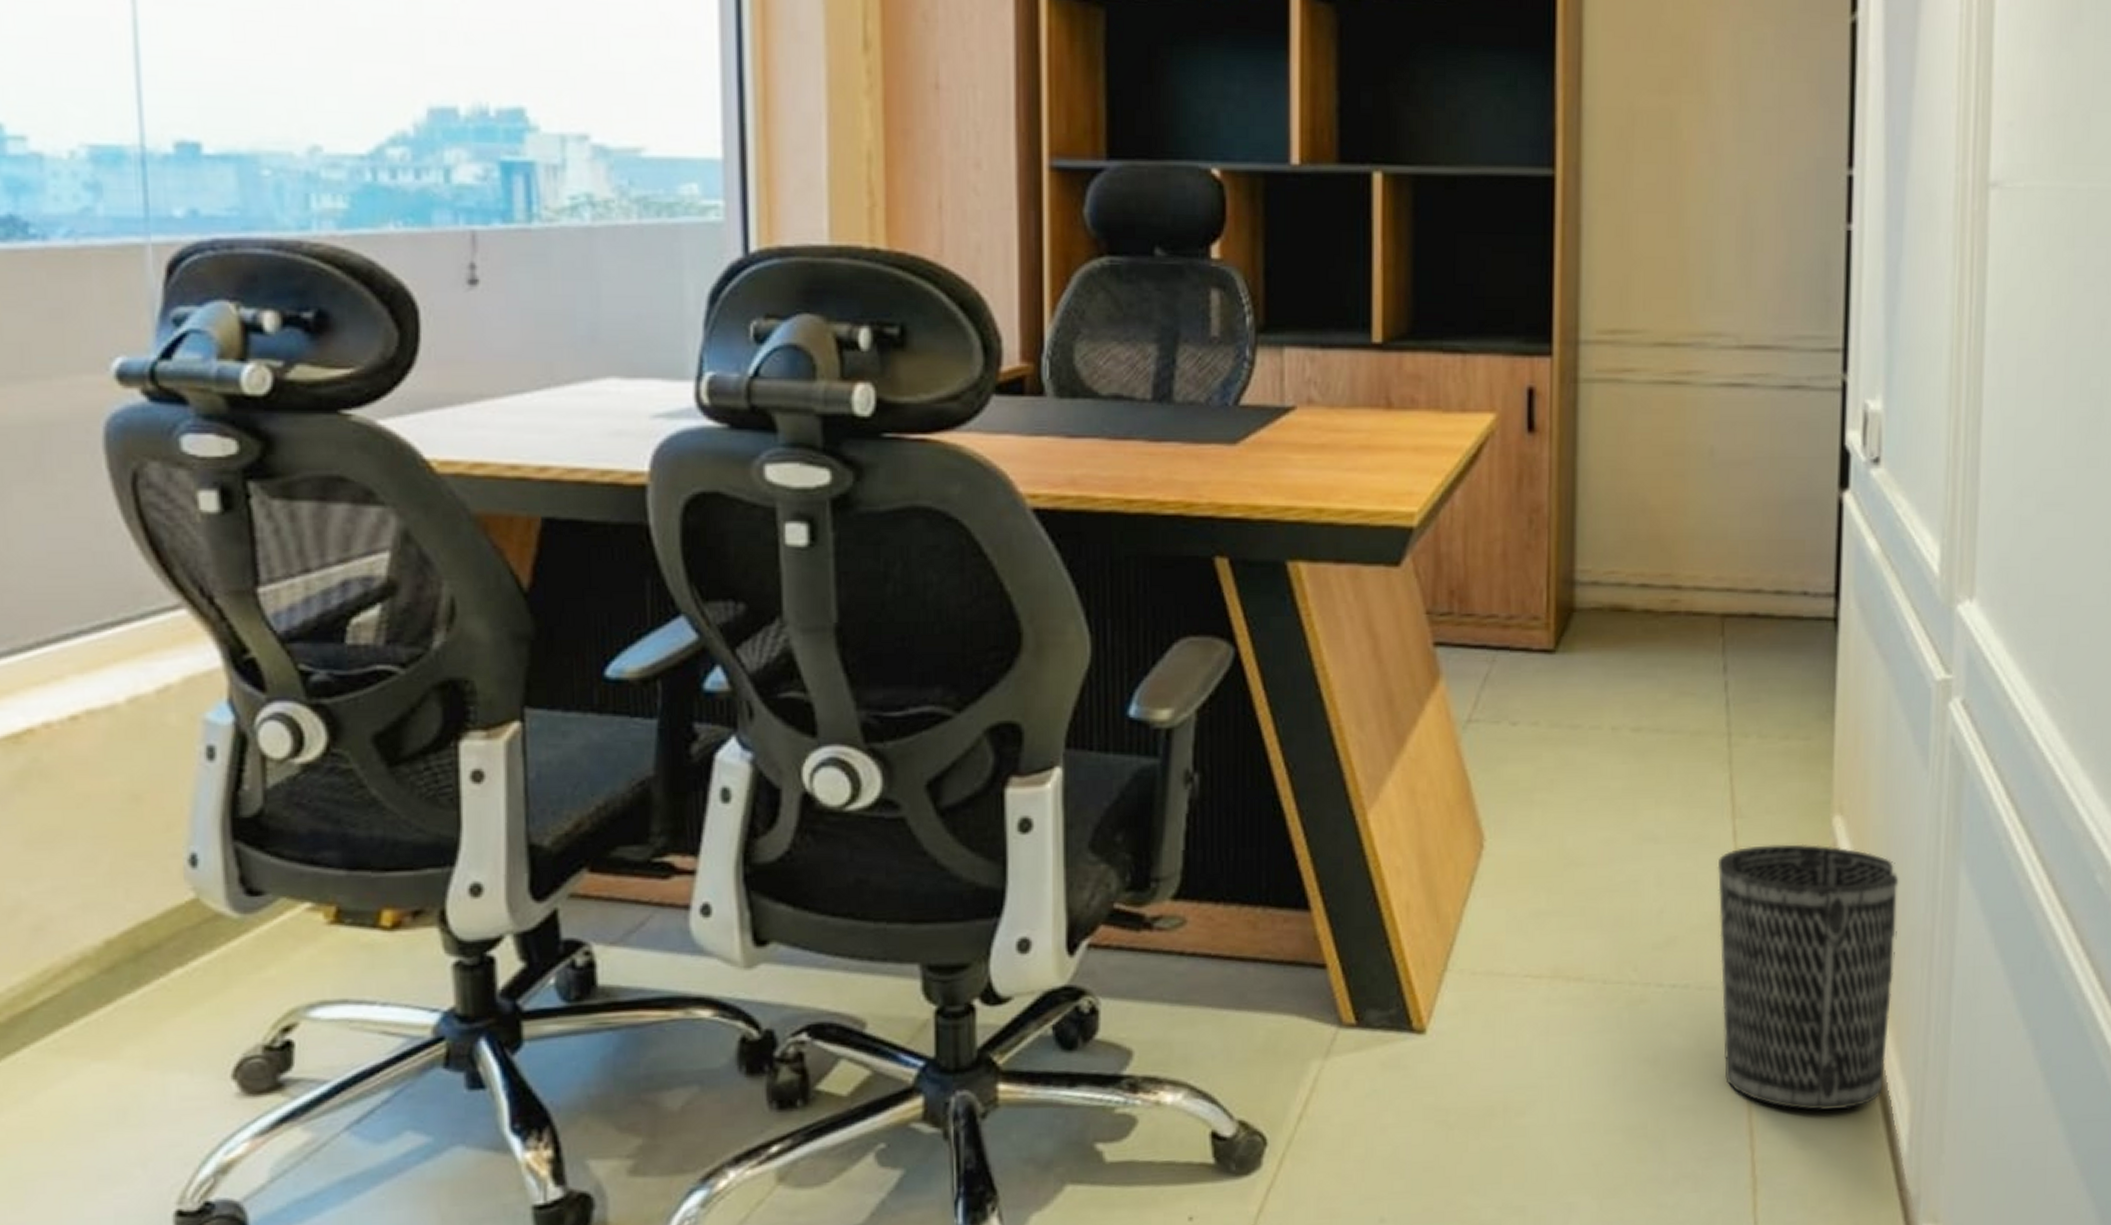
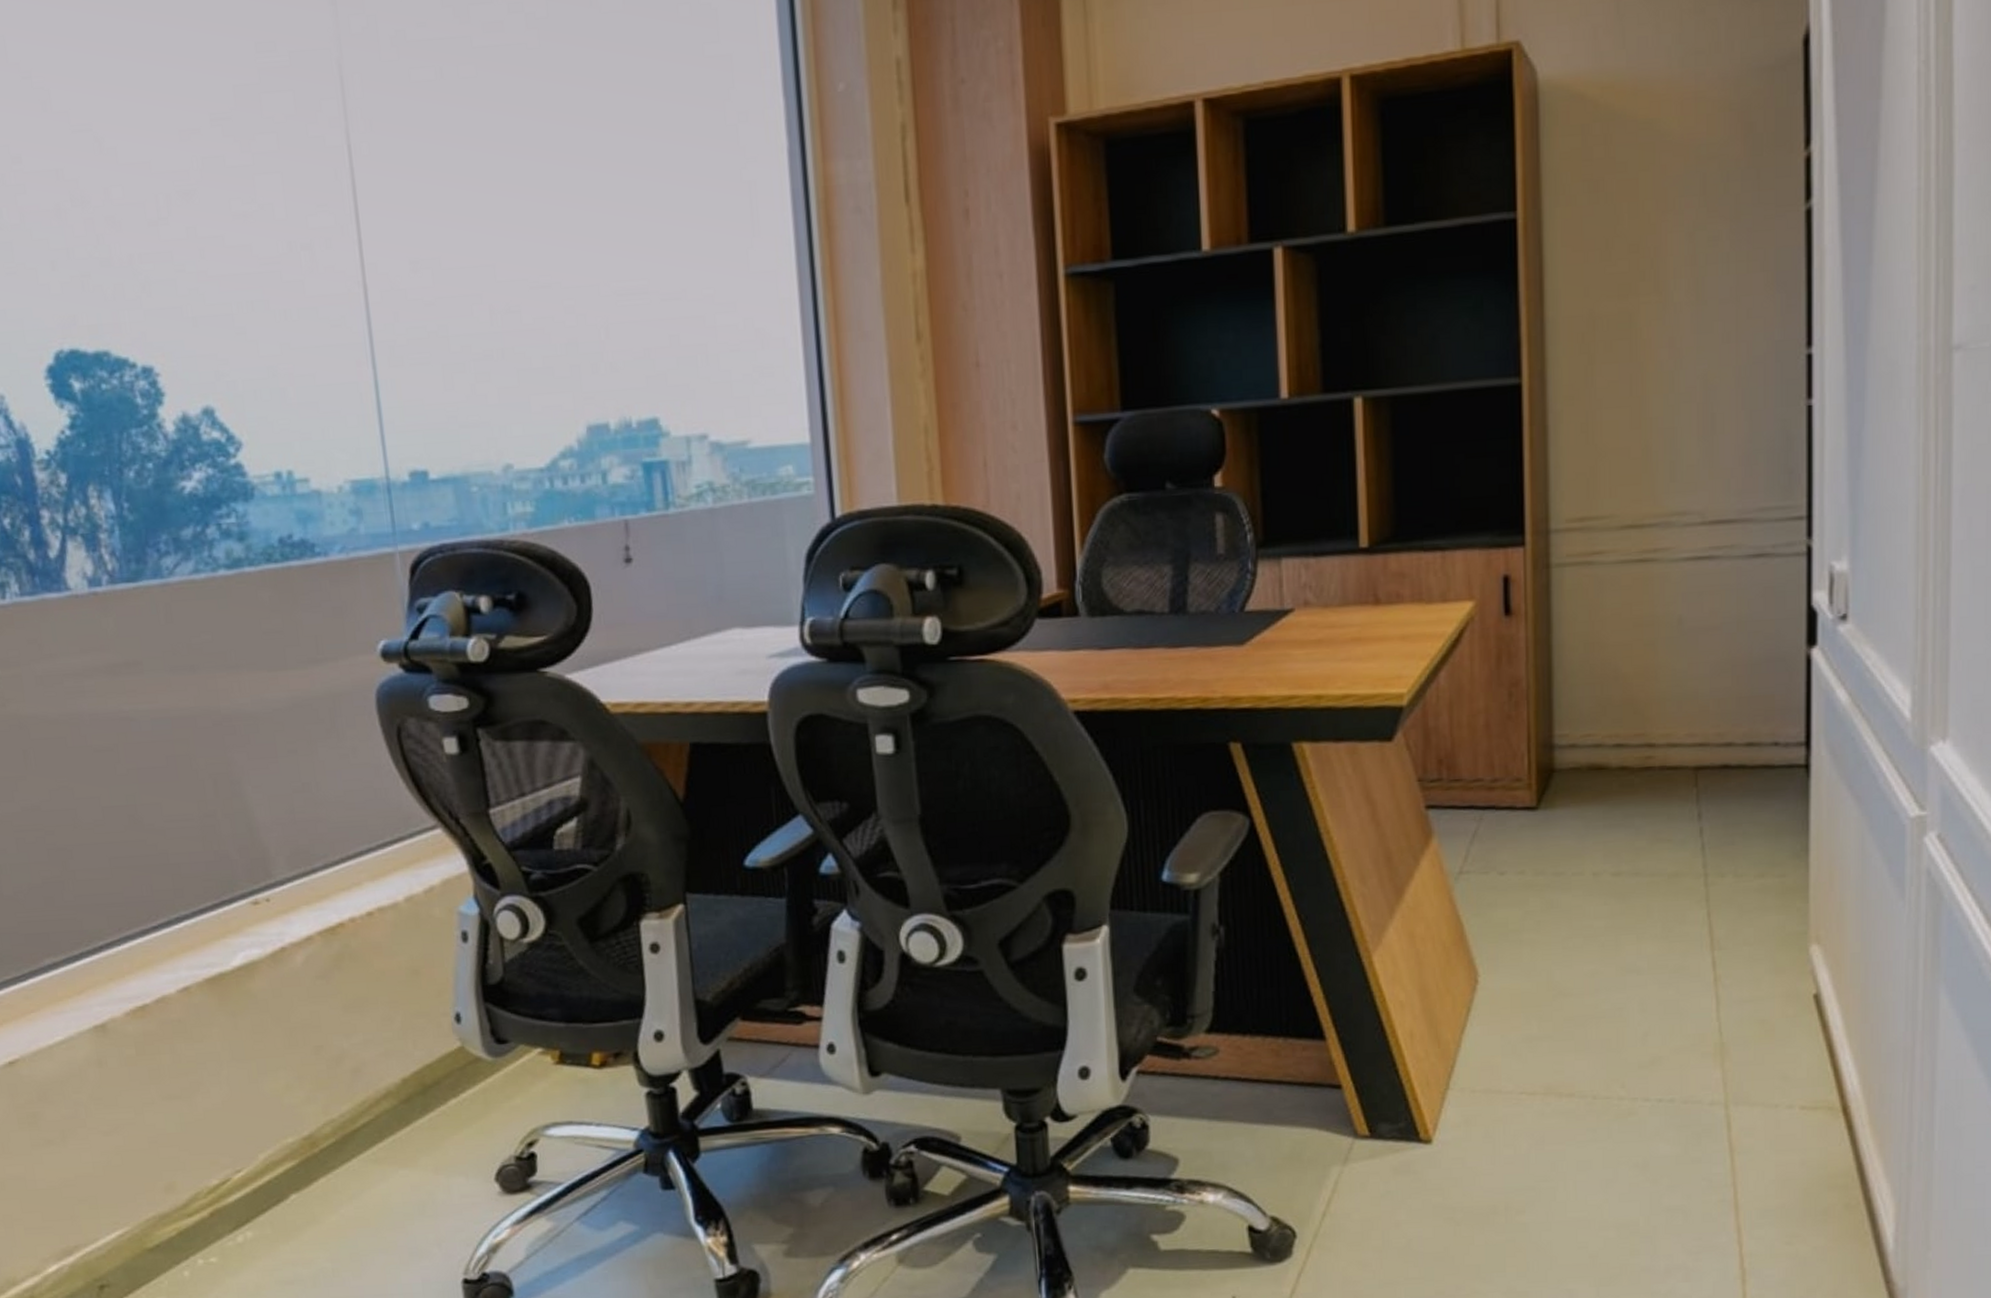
wastebasket: present [1717,844,1899,1110] -> none [1698,971,1878,1210]

